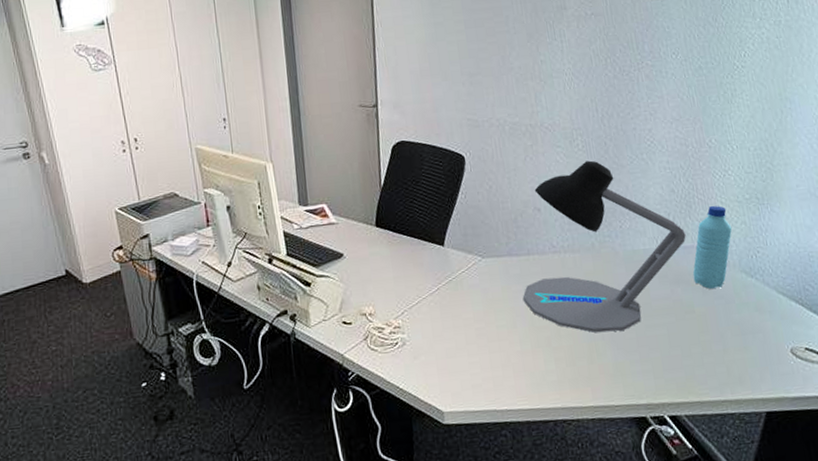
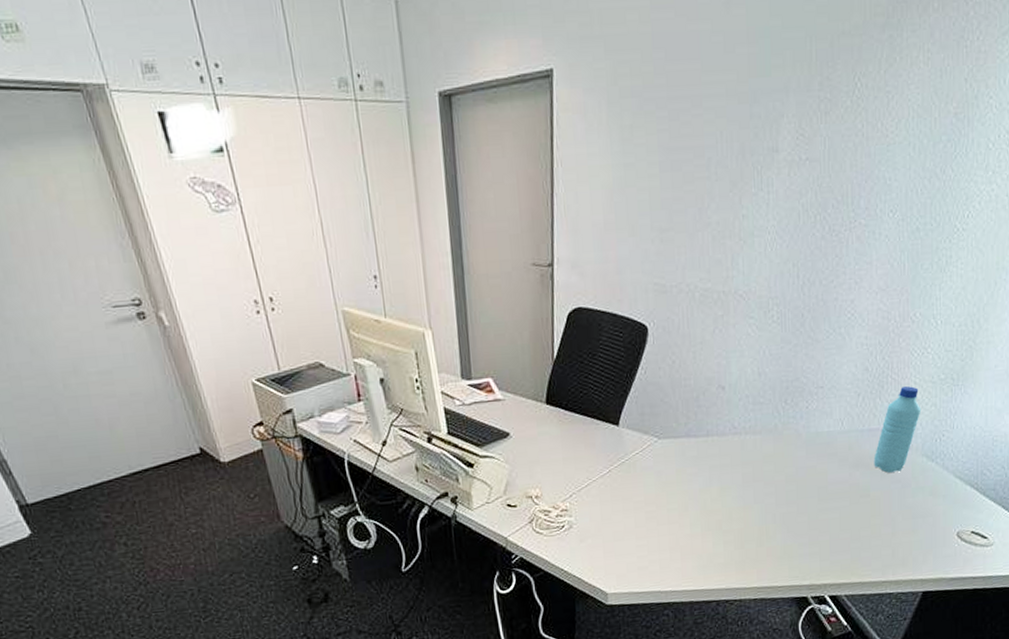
desk lamp: present [522,160,686,333] -> none [697,334,873,516]

